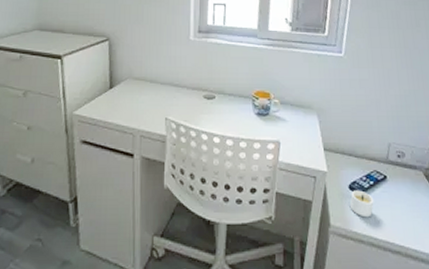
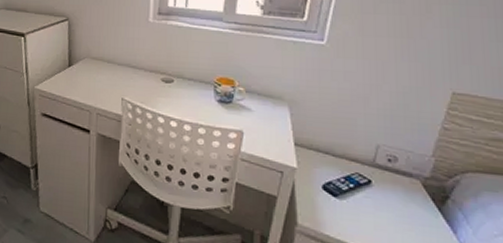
candle: present [349,190,374,218] -> none [322,191,353,222]

